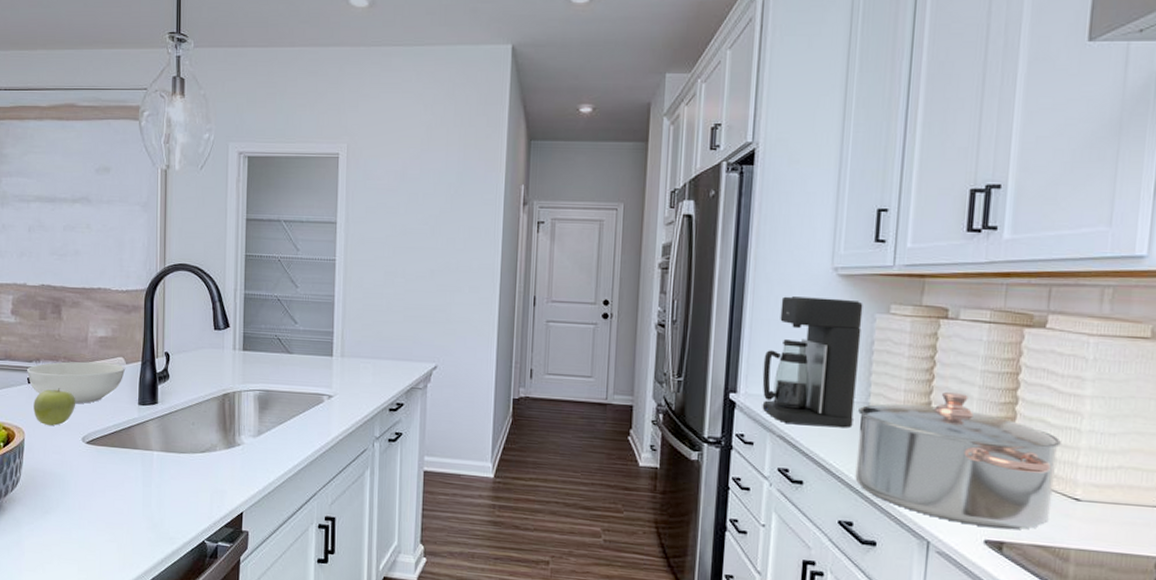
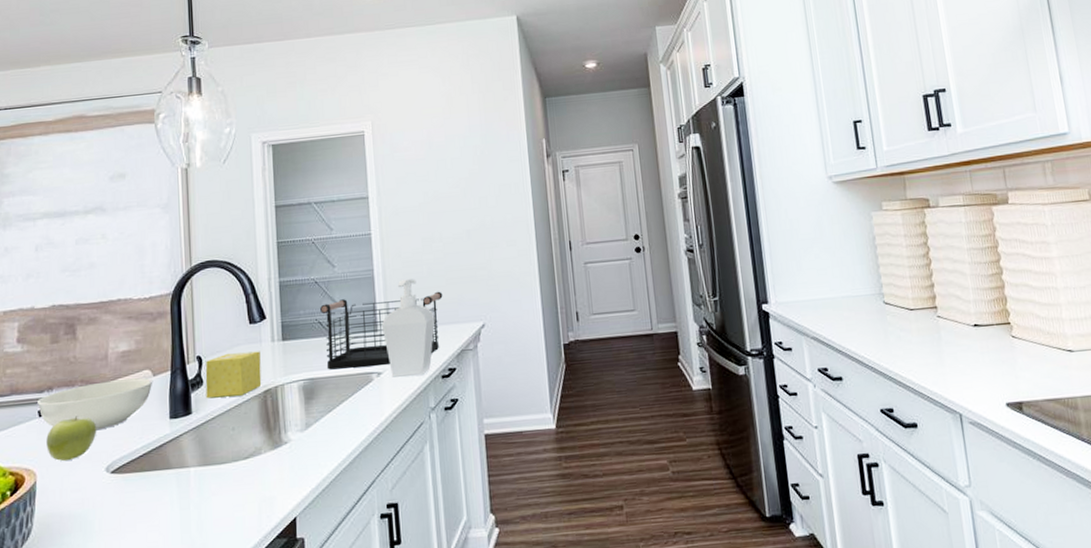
sponge: none [171,354,222,395] -> present [205,351,262,399]
dish rack: none [280,320,399,390] -> present [320,291,443,370]
soap bottle: none [337,310,389,406] -> present [382,279,436,377]
coffee maker: present [762,296,863,429] -> none [785,203,874,324]
cooking pot: present [855,391,1062,530] -> none [875,271,1053,392]

